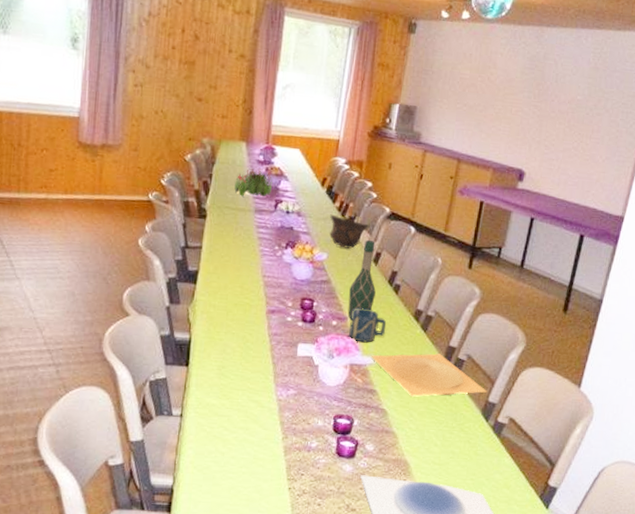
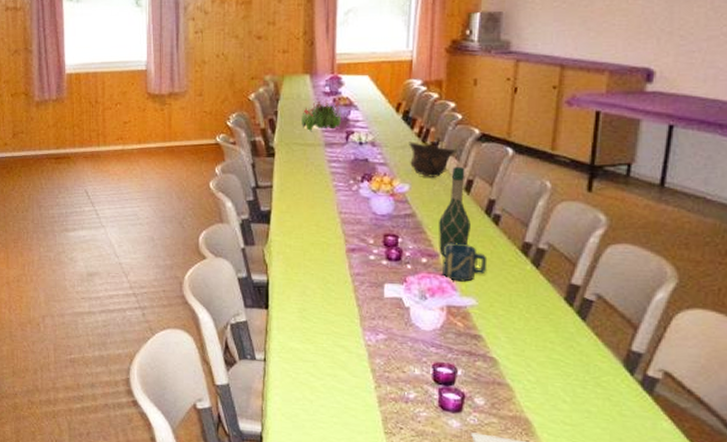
plate: present [371,353,487,397] -> none [471,293,628,344]

